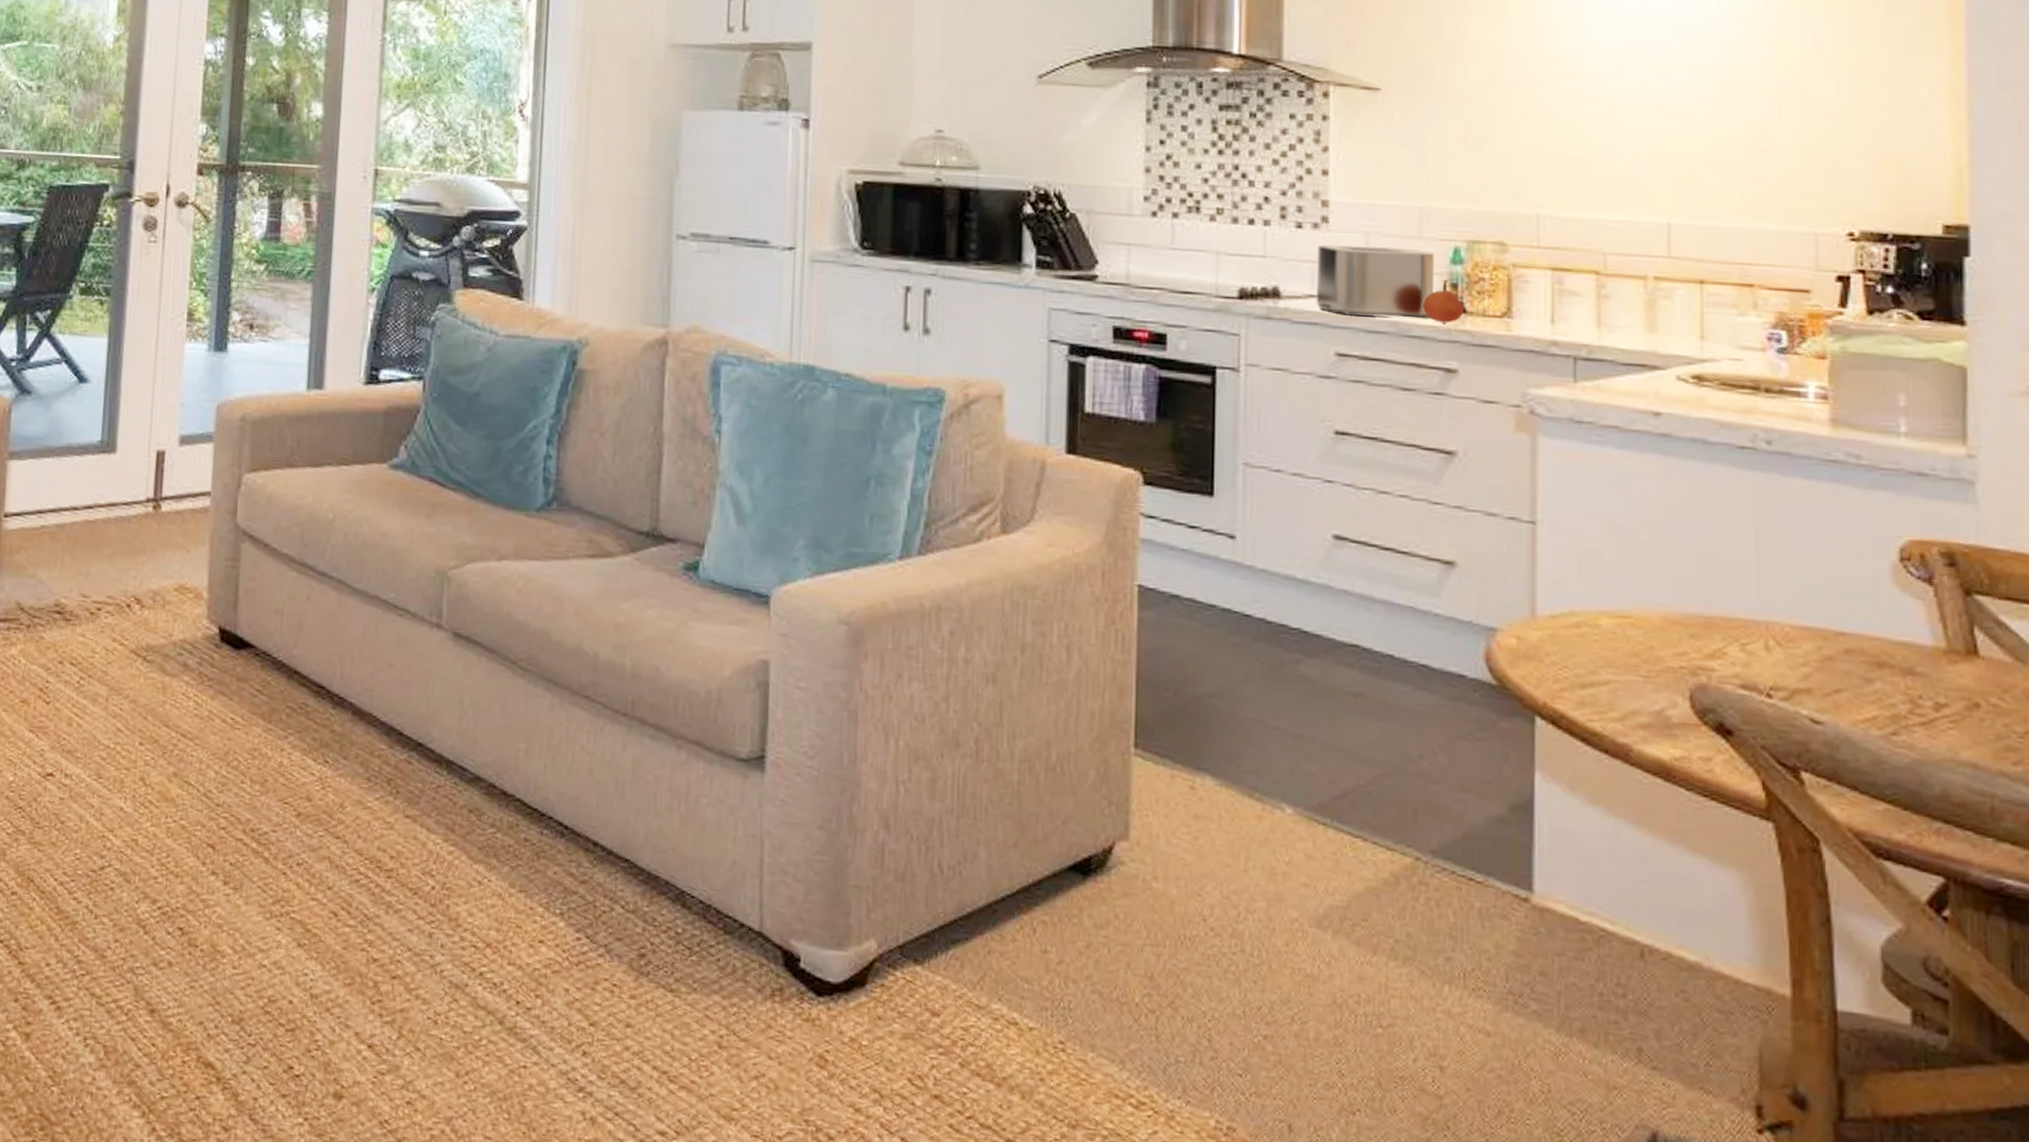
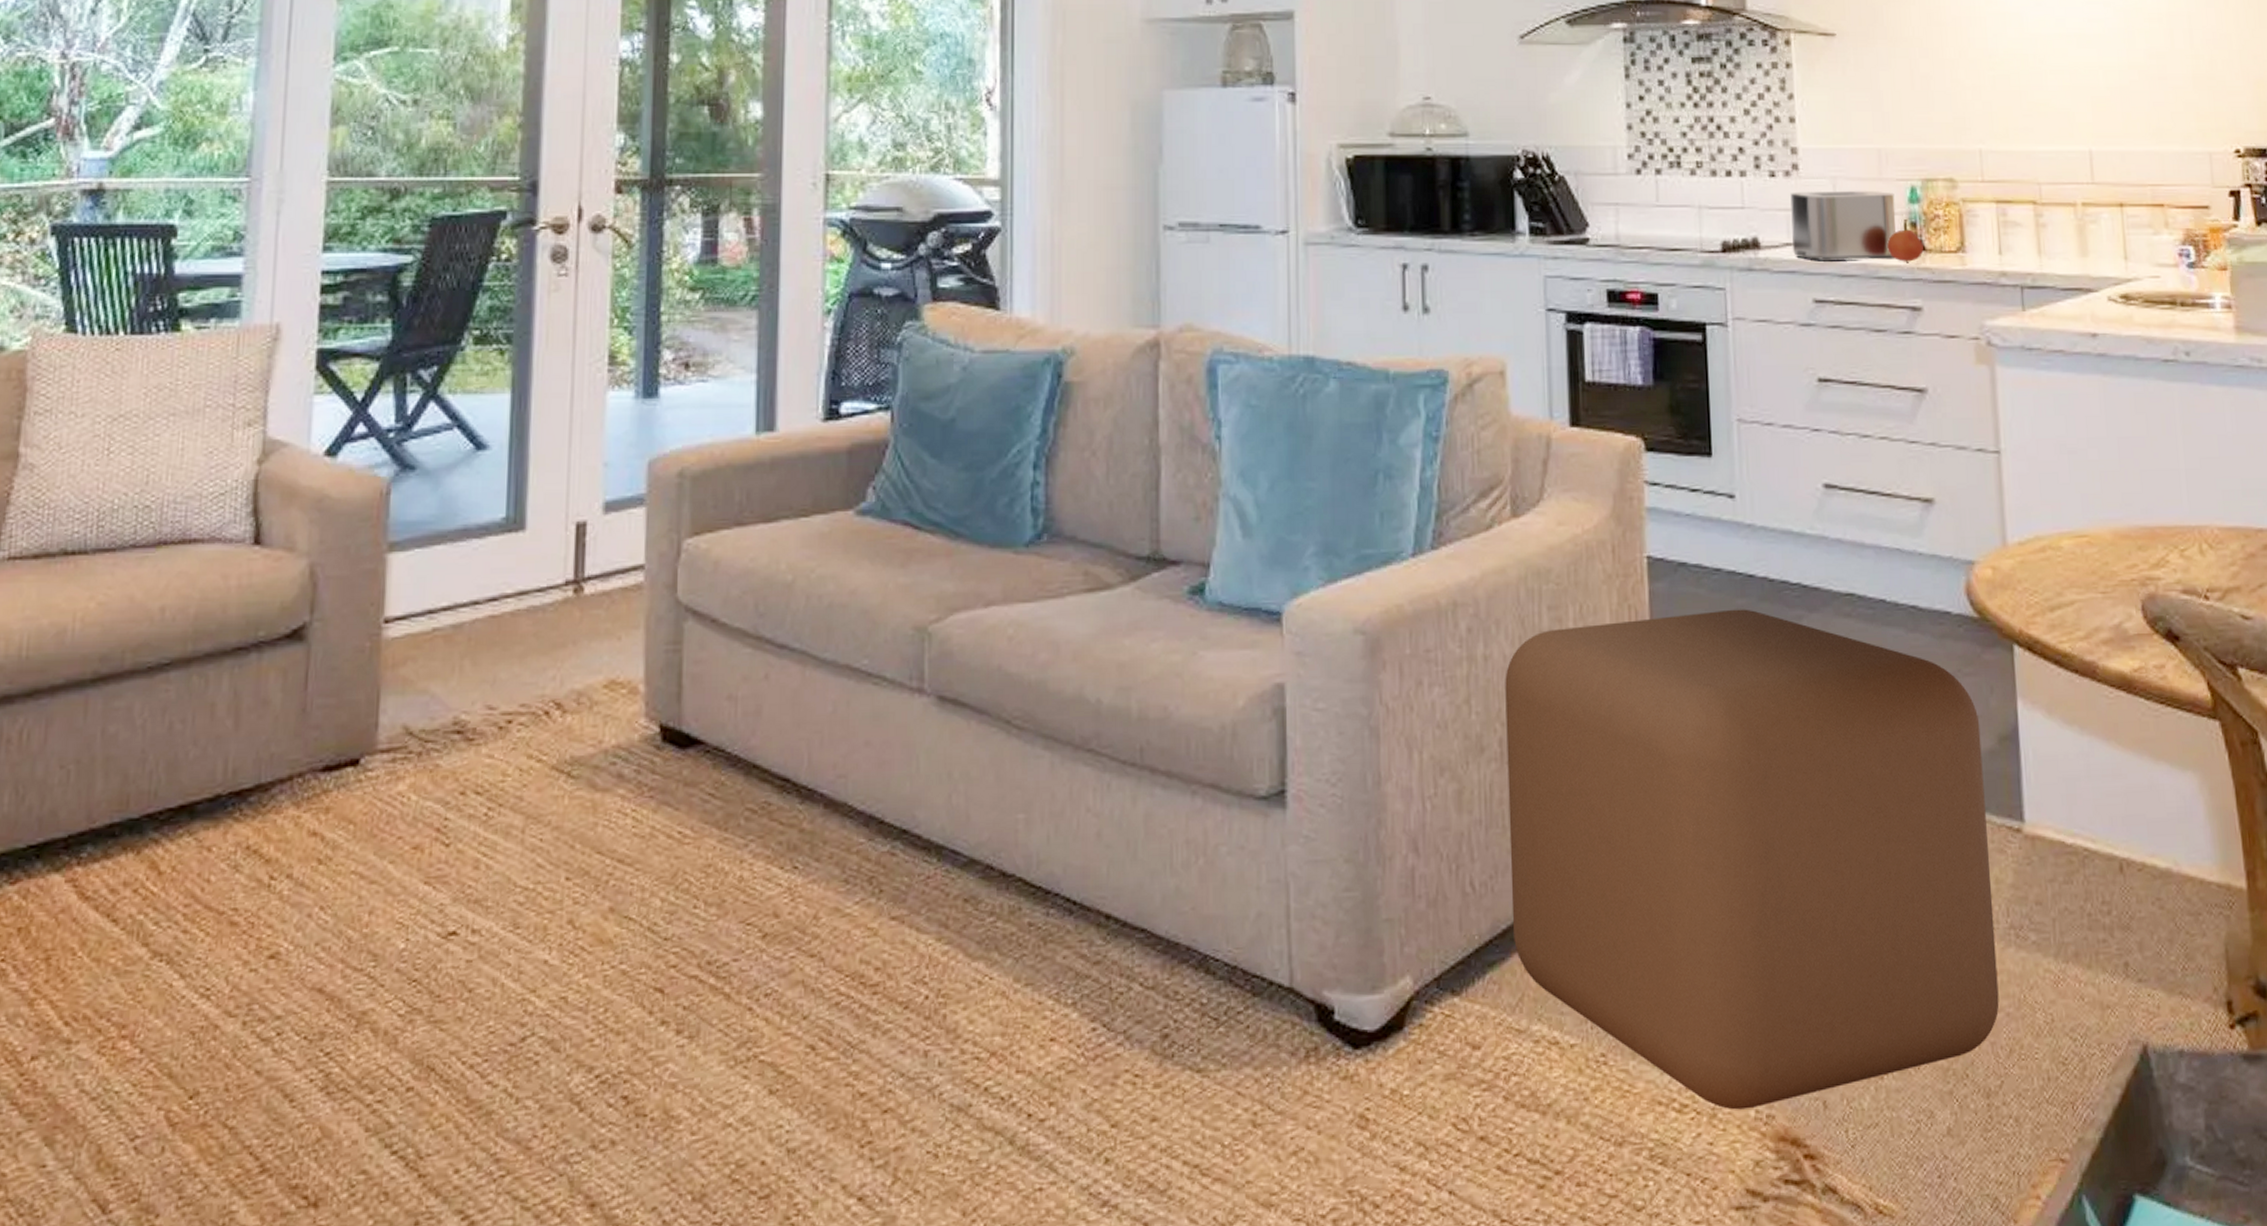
cube: none [978,642,1491,1118] -> present [1505,609,1999,1110]

